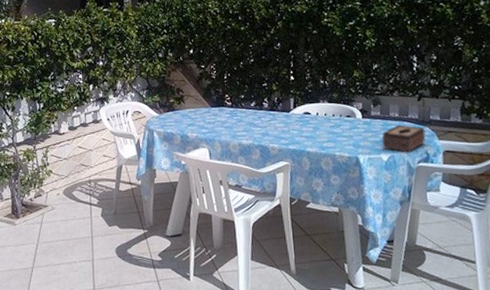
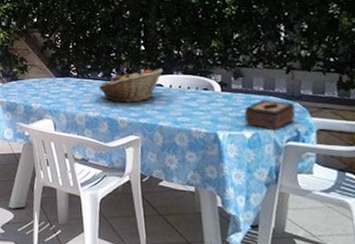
fruit basket: none [251,98,310,131] -> present [98,69,163,103]

